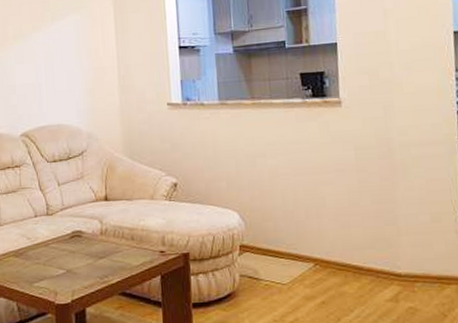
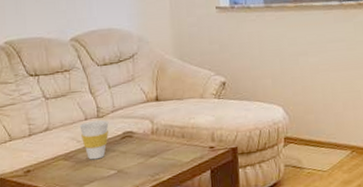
cup: none [30,217,58,258] -> present [80,120,109,160]

